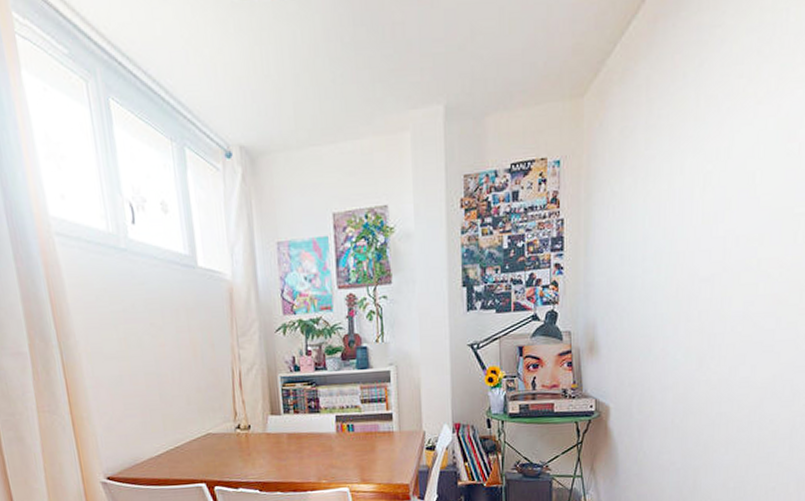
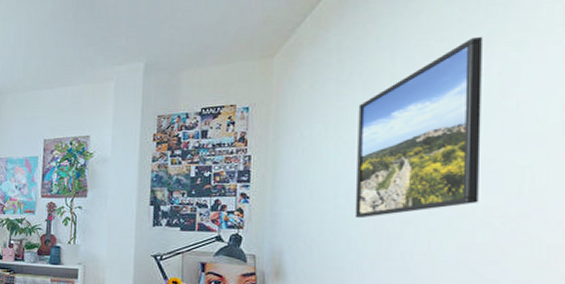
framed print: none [660,70,777,281] -> present [355,36,484,219]

